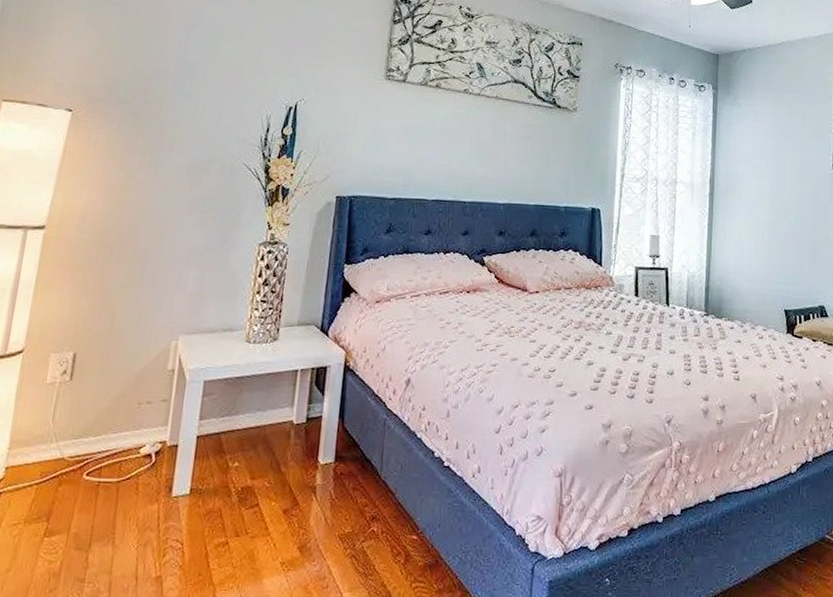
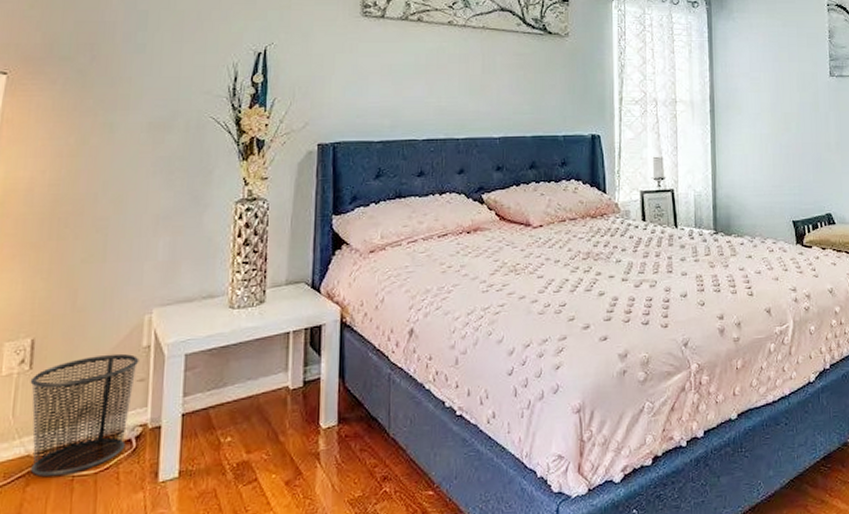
waste bin: none [64,373,164,481] -> present [30,353,140,477]

